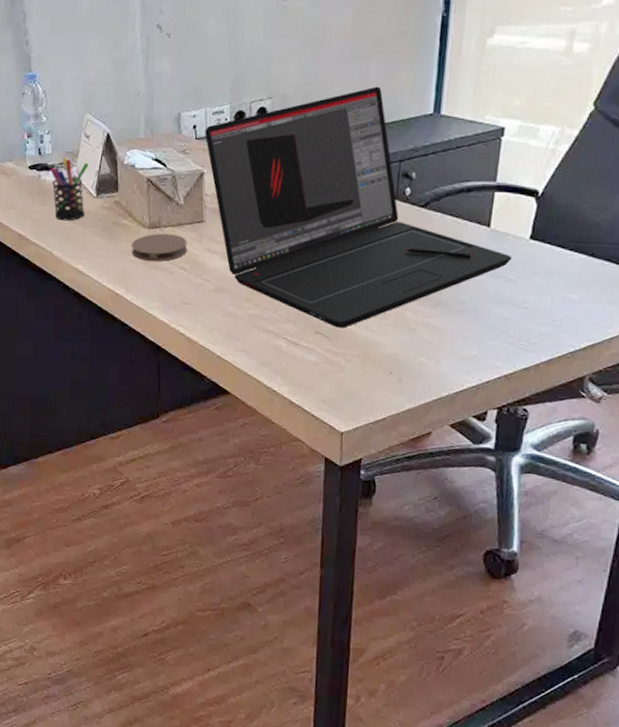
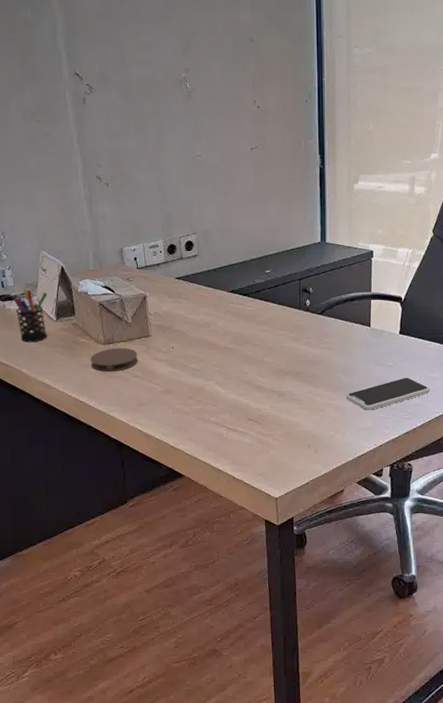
laptop: present [205,86,512,329] -> none [144,222,388,414]
smartphone: none [446,296,566,335] -> present [345,377,431,410]

